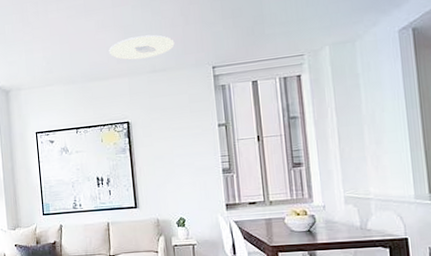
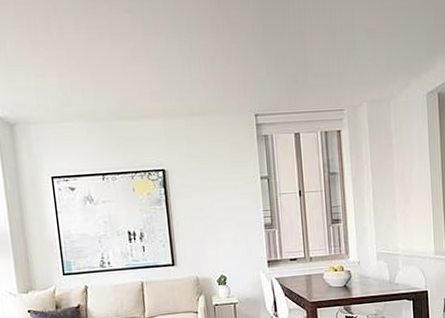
ceiling light: present [109,34,175,60] -> none [140,72,215,99]

